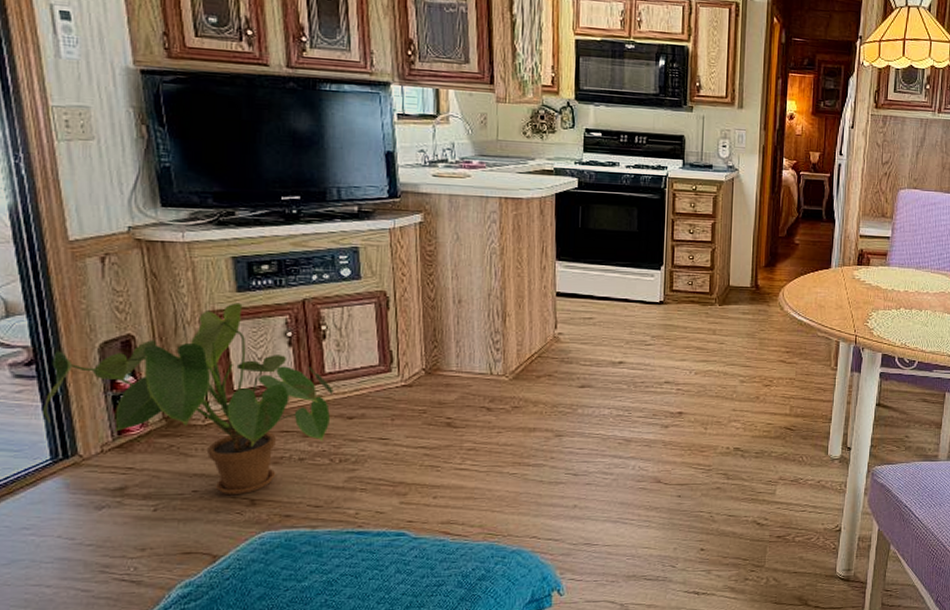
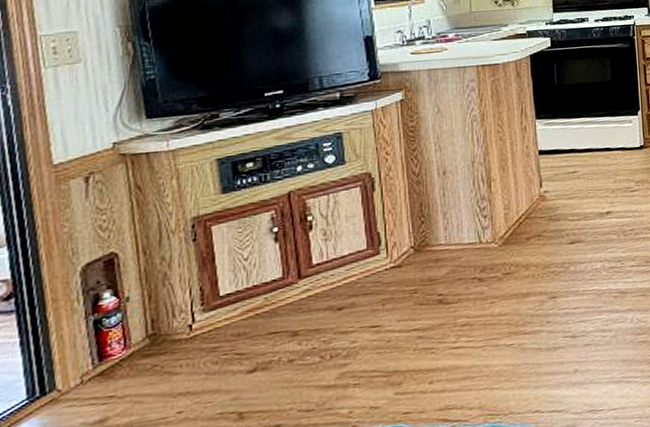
house plant: present [42,302,334,496] -> none [19,204,322,412]

